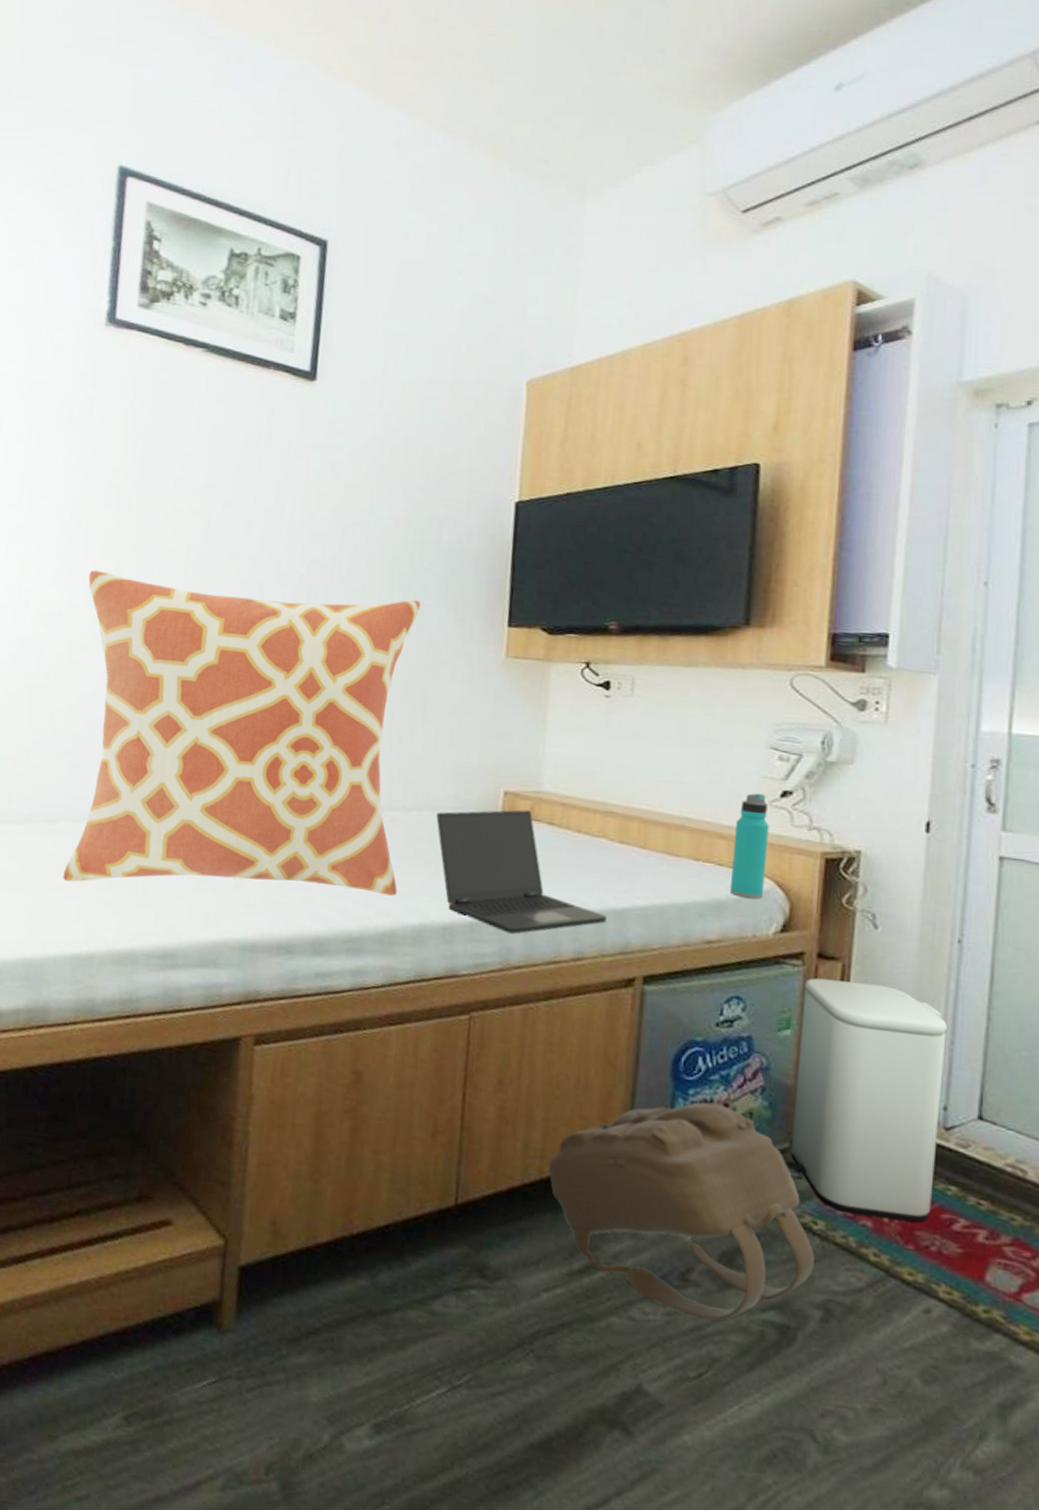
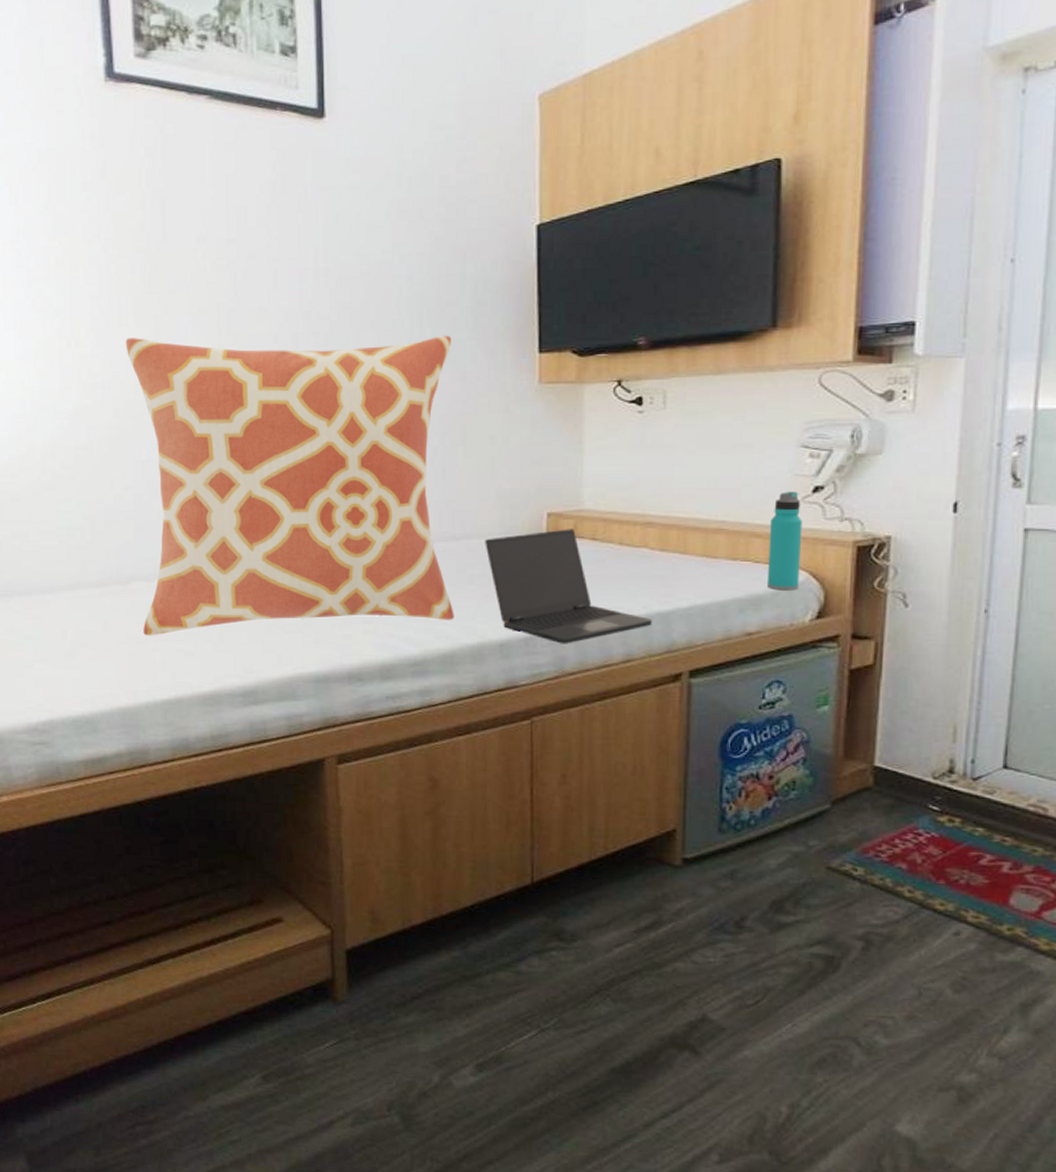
backpack: present [548,1102,815,1321] -> none [612,776,855,958]
pedal bin: present [782,978,948,1223] -> none [823,657,975,861]

